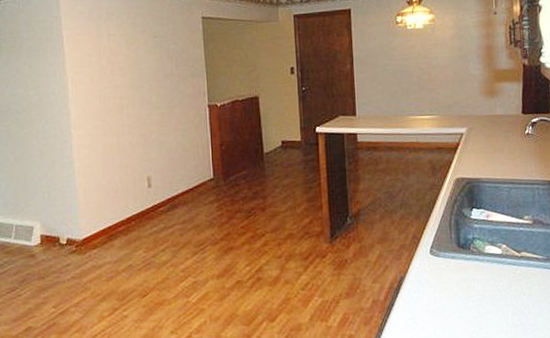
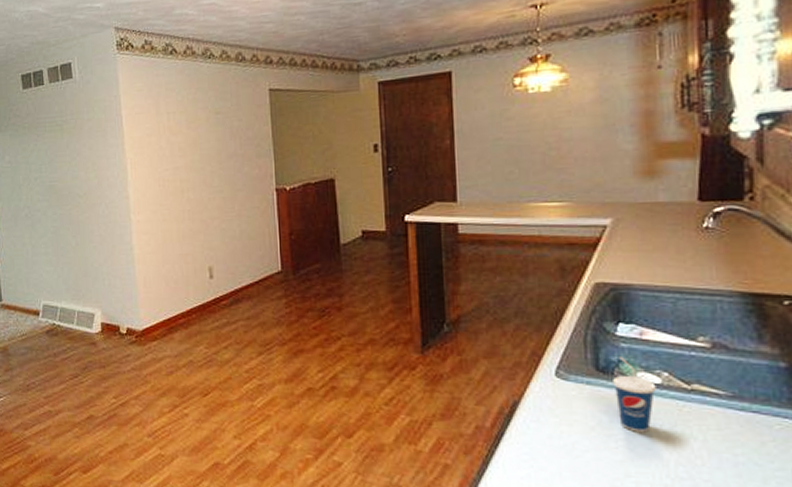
cup: none [470,235,499,293] -> present [613,357,656,432]

